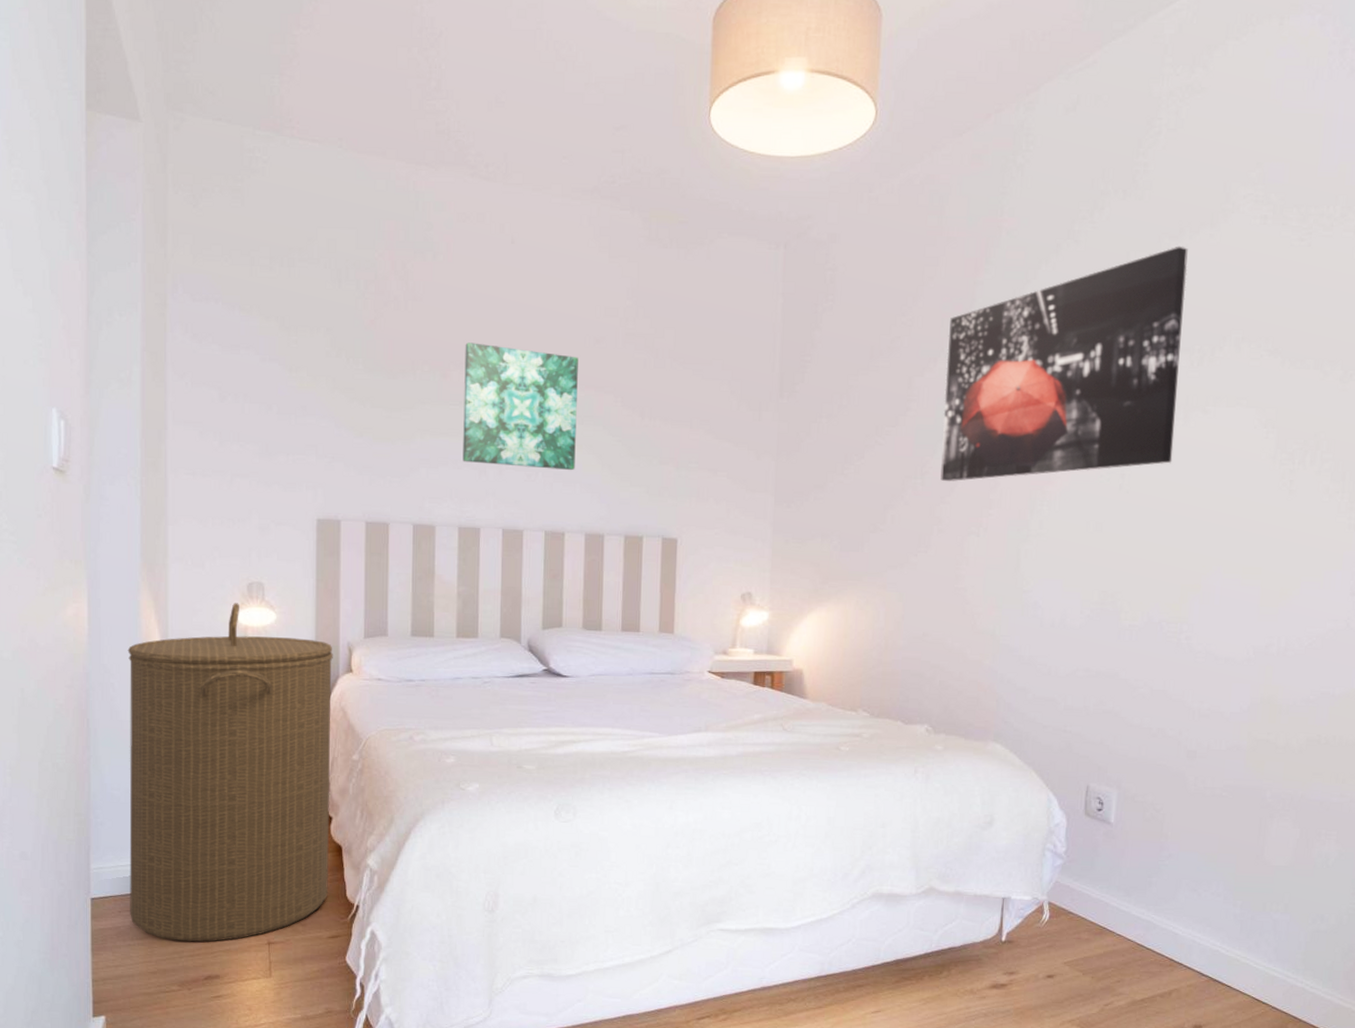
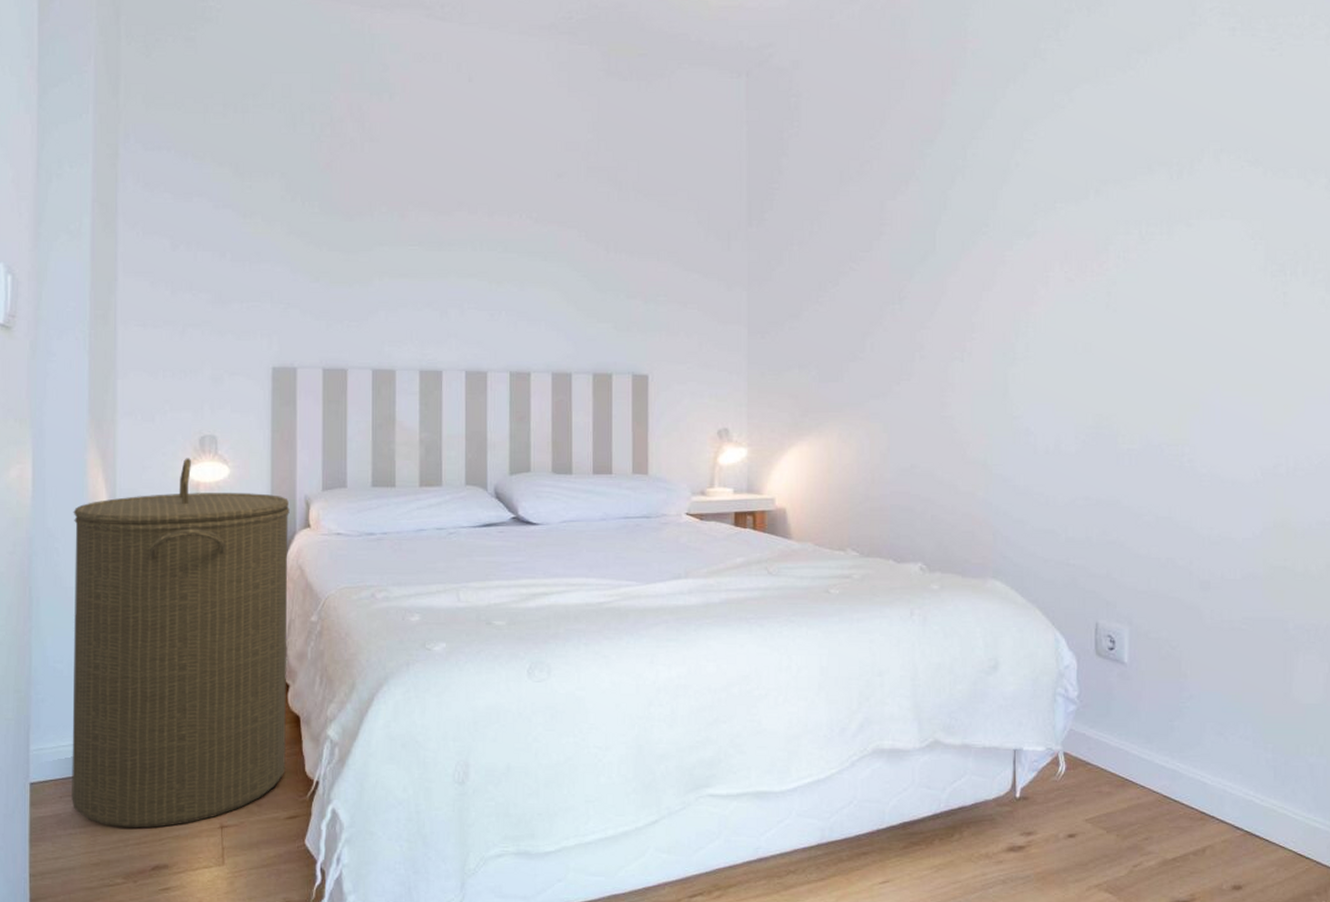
wall art: present [463,342,578,471] -> none [423,182,540,309]
wall art: present [940,246,1188,481] -> none [918,60,1159,305]

